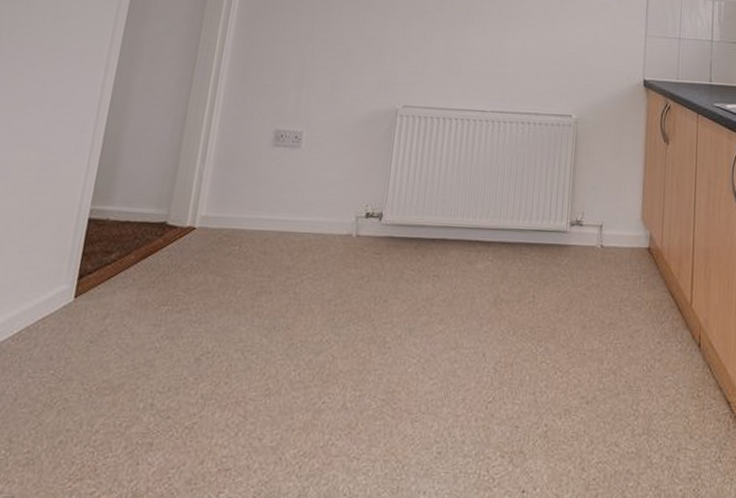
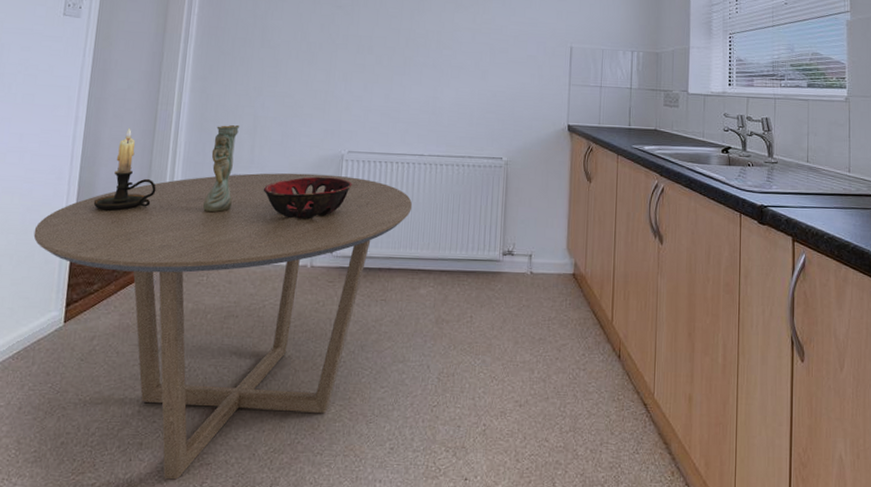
dining table: none [48,128,471,489] -> present [33,173,412,480]
candle holder: none [118,75,190,170] -> present [93,127,156,212]
vase: none [240,74,286,172] -> present [203,125,240,212]
decorative bowl: none [307,133,406,181] -> present [263,176,352,219]

